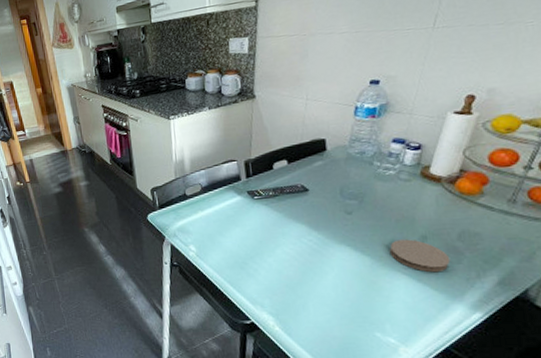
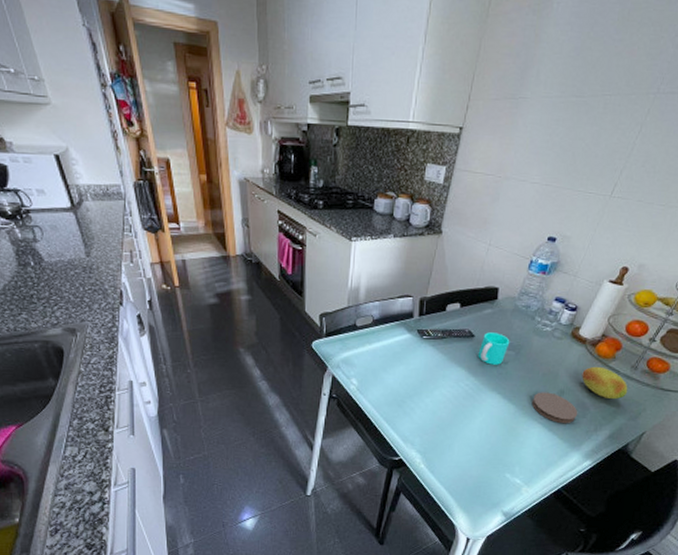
cup: none [316,183,350,217] -> present [478,332,510,365]
fruit: none [444,204,511,241] -> present [582,366,628,400]

